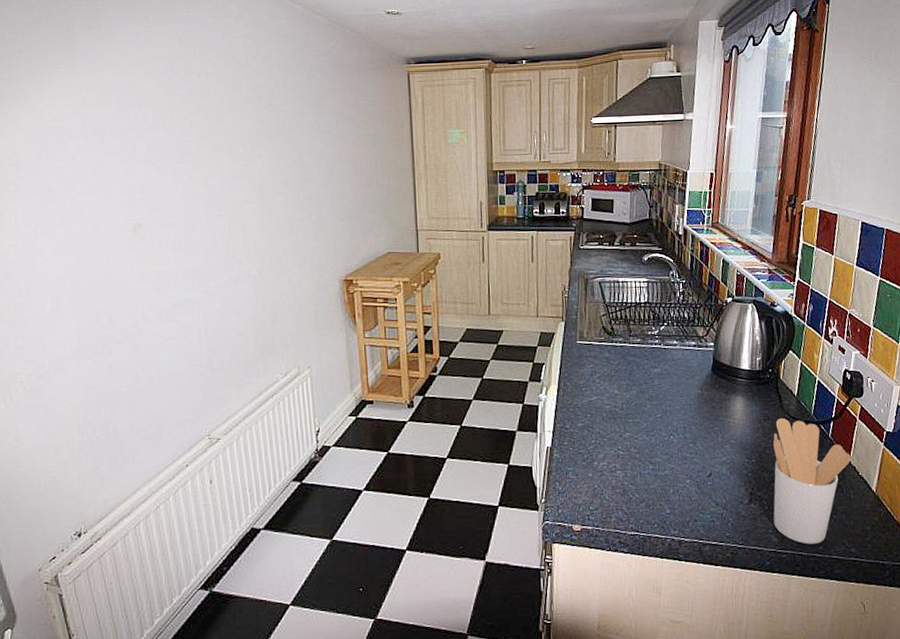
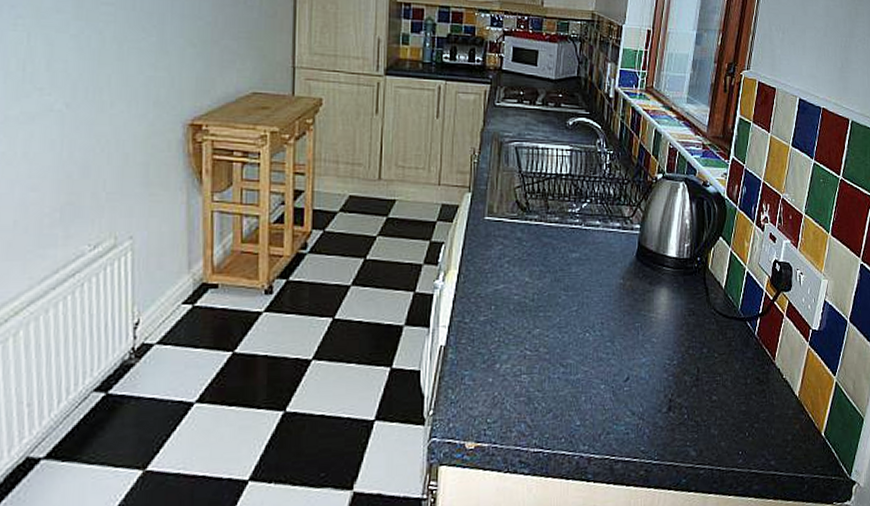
utensil holder: present [773,418,851,544] -> none [692,314,776,458]

